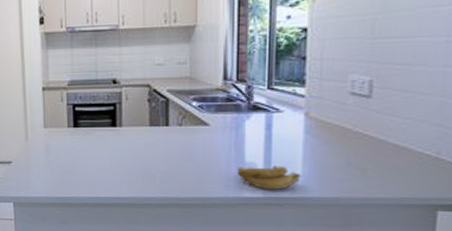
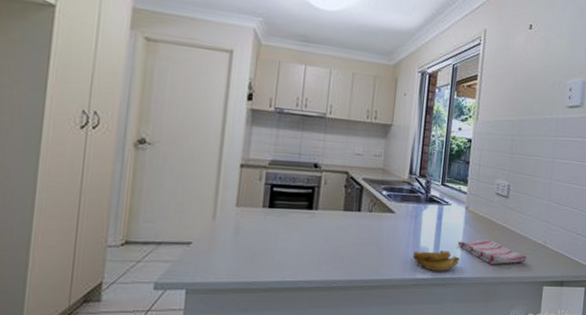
dish towel: none [296,152,408,183] -> present [457,240,528,265]

